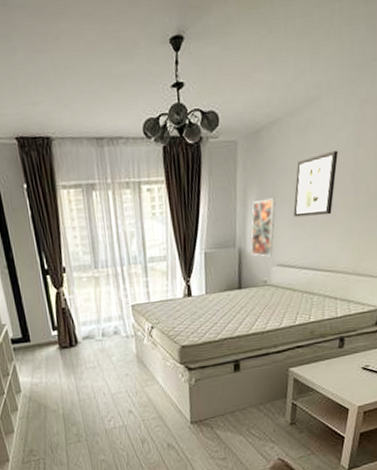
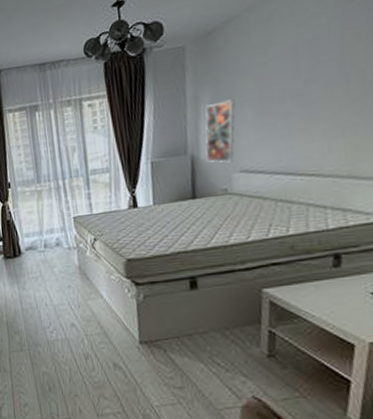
wall art: present [293,150,338,217] -> none [258,38,316,118]

